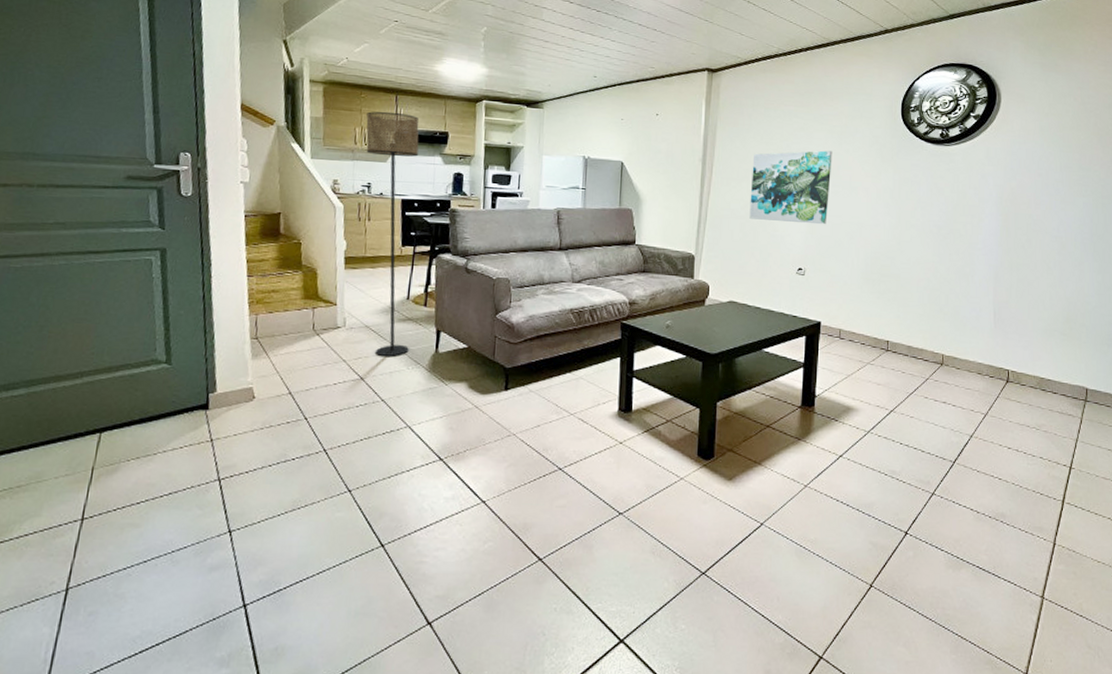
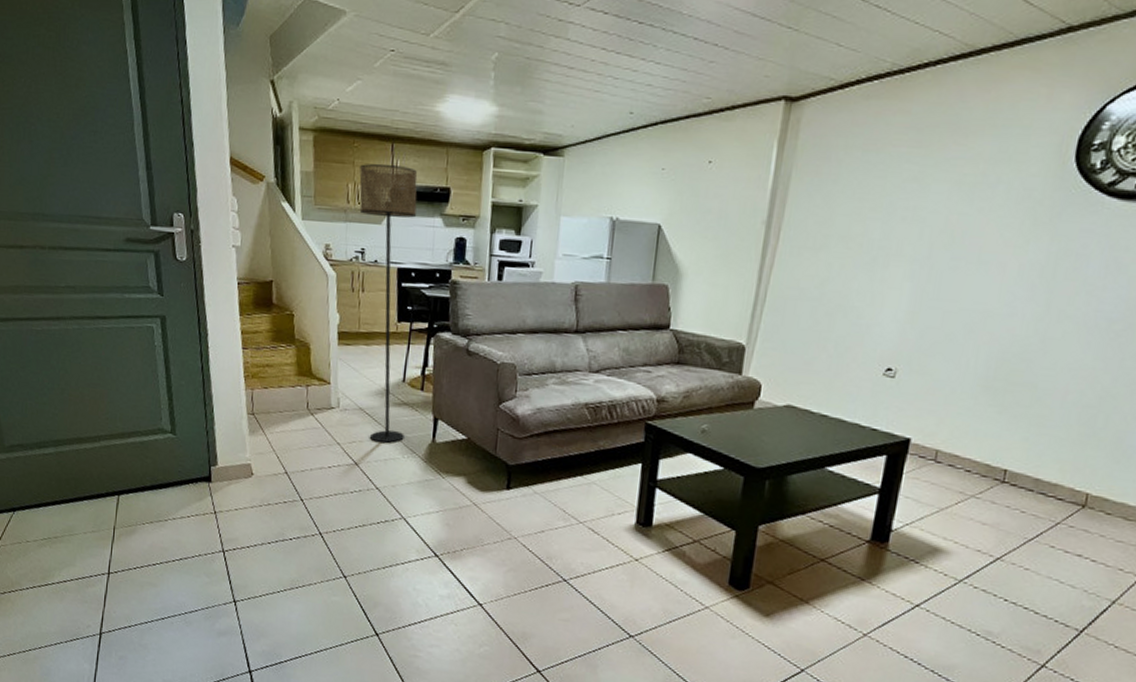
wall art: present [749,150,833,225] -> none [824,209,958,312]

